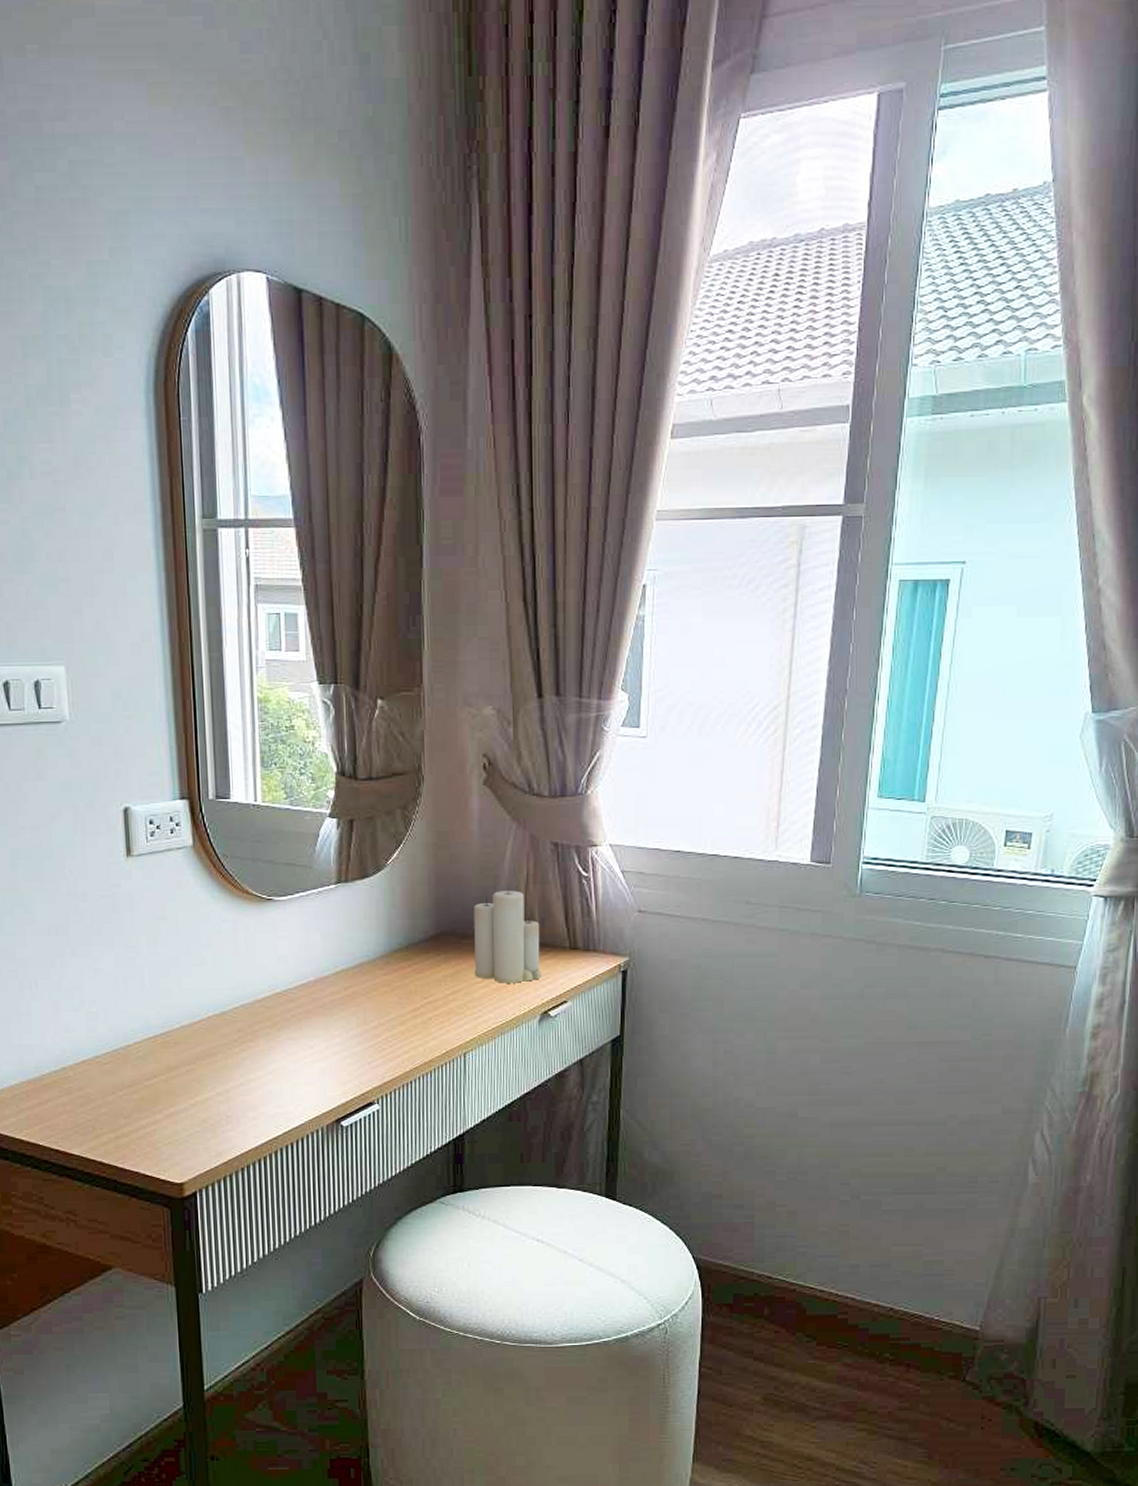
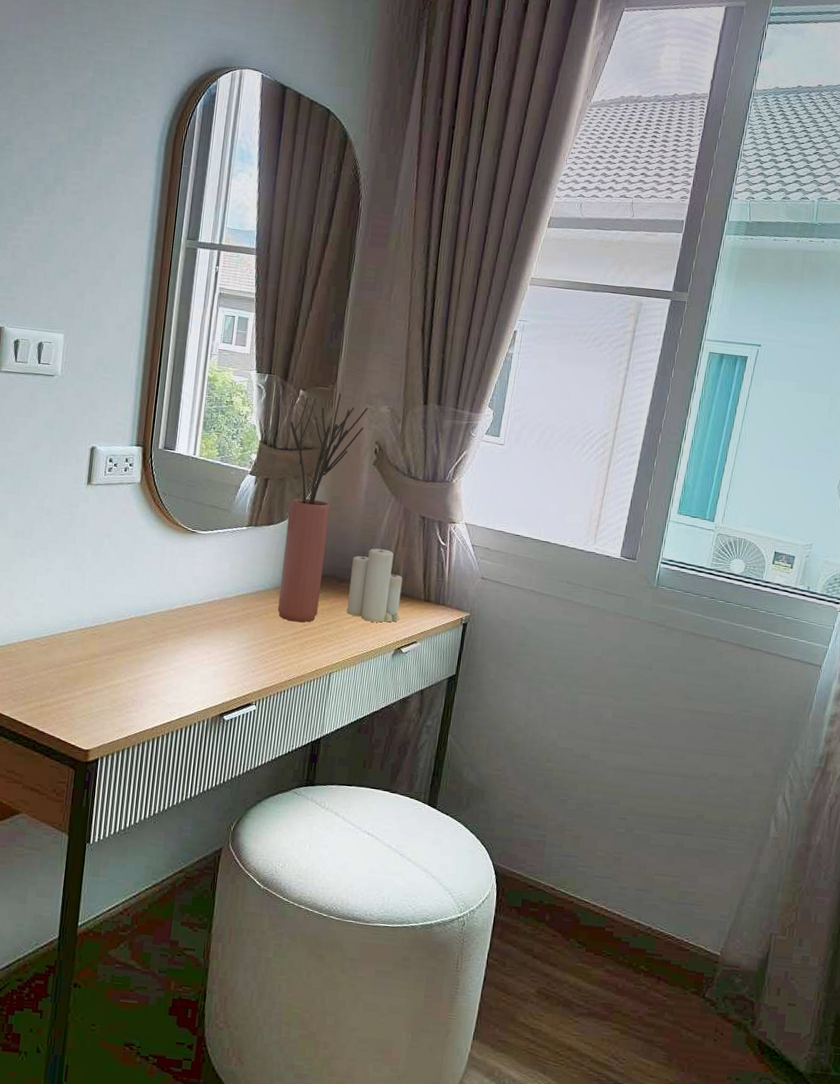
vase: none [370,697,468,996] -> present [277,393,369,622]

